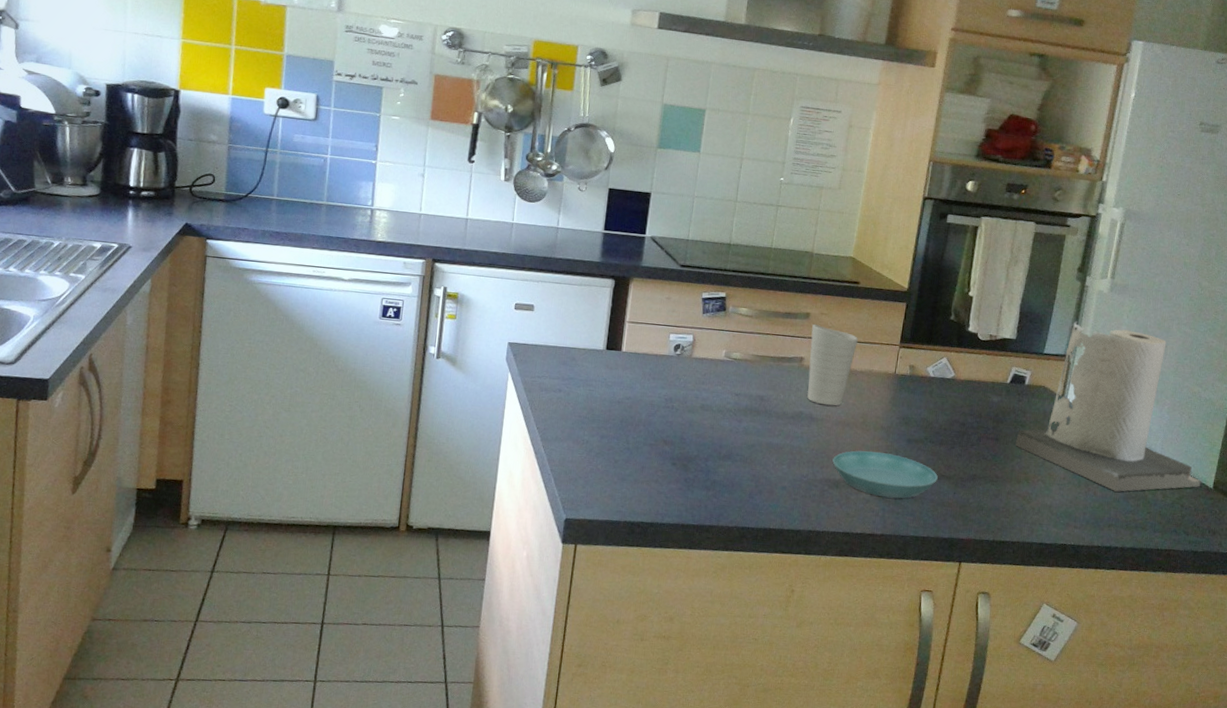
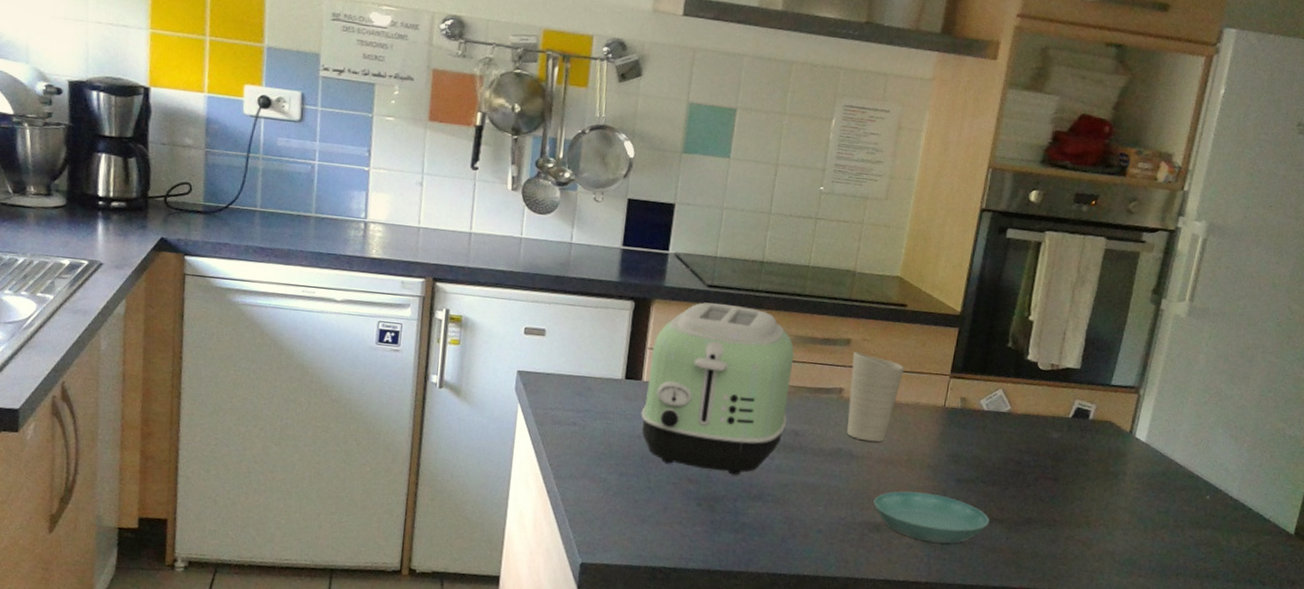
toaster: none [620,280,759,436] -> present [641,302,794,474]
paper towel roll: present [1015,321,1201,492] -> none [1076,349,1281,538]

